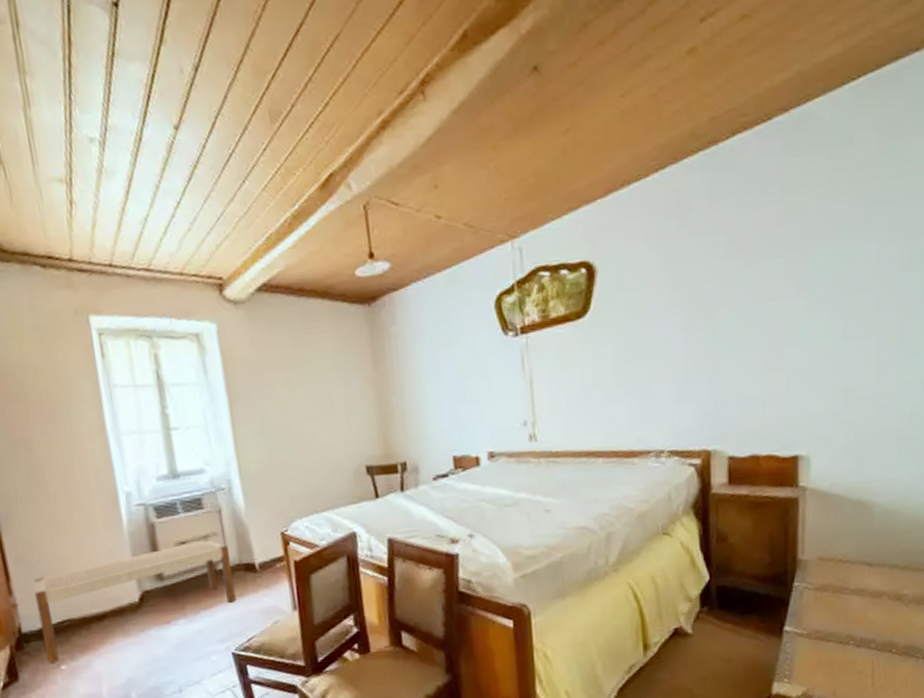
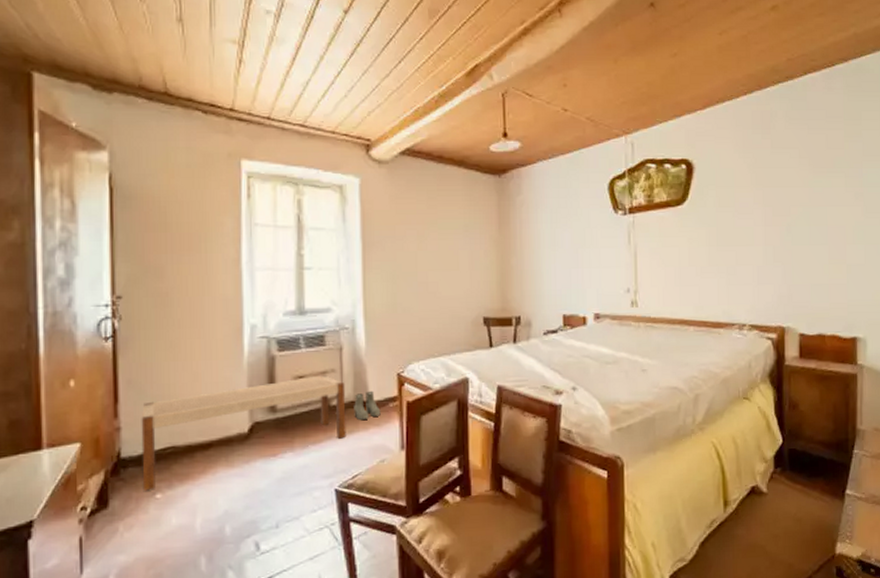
boots: none [240,552,269,583] -> present [354,390,381,421]

